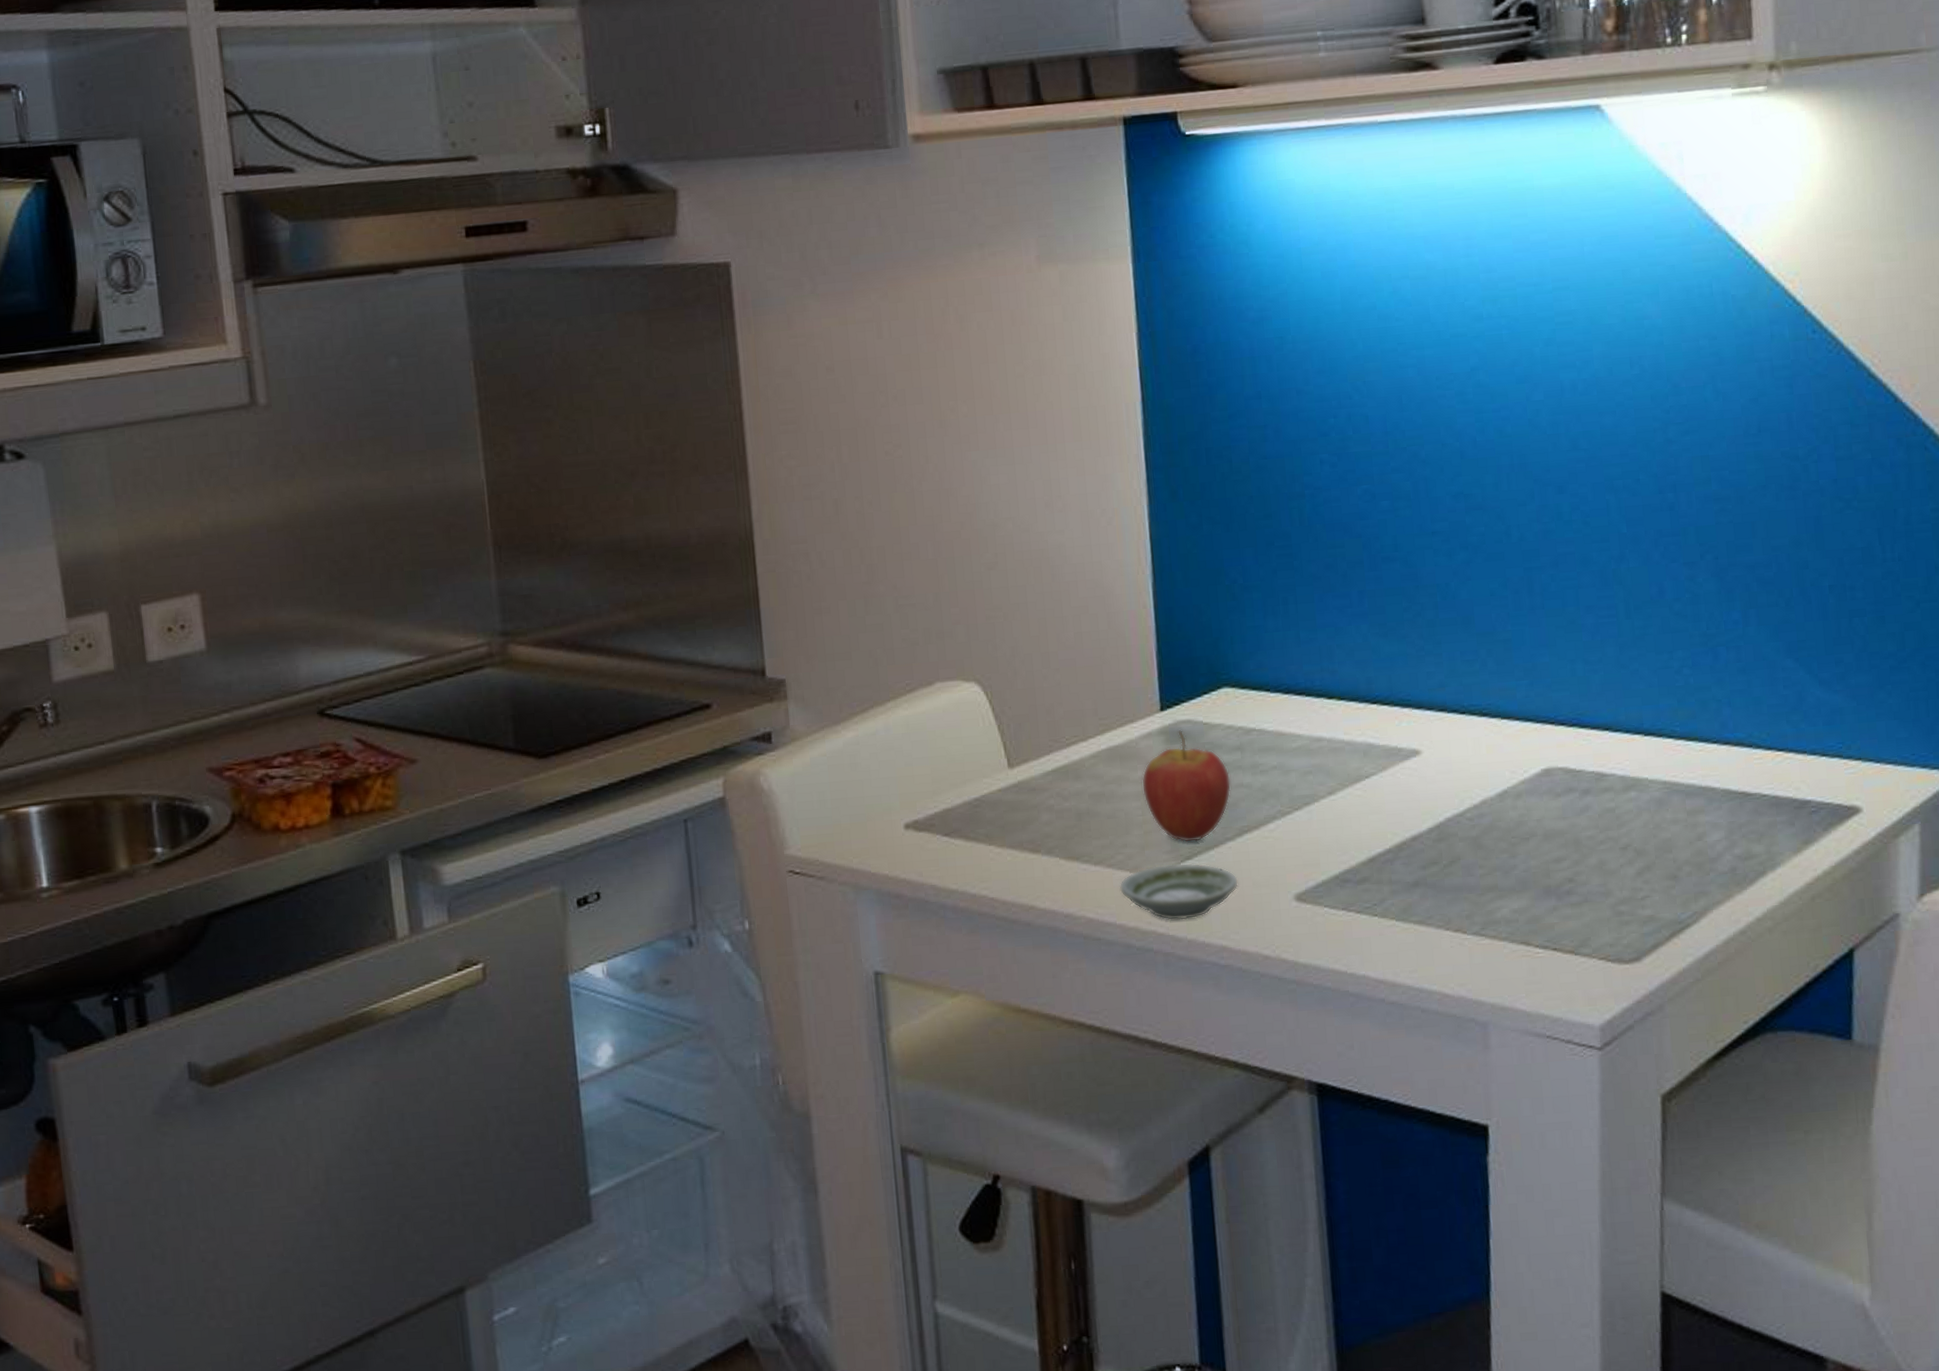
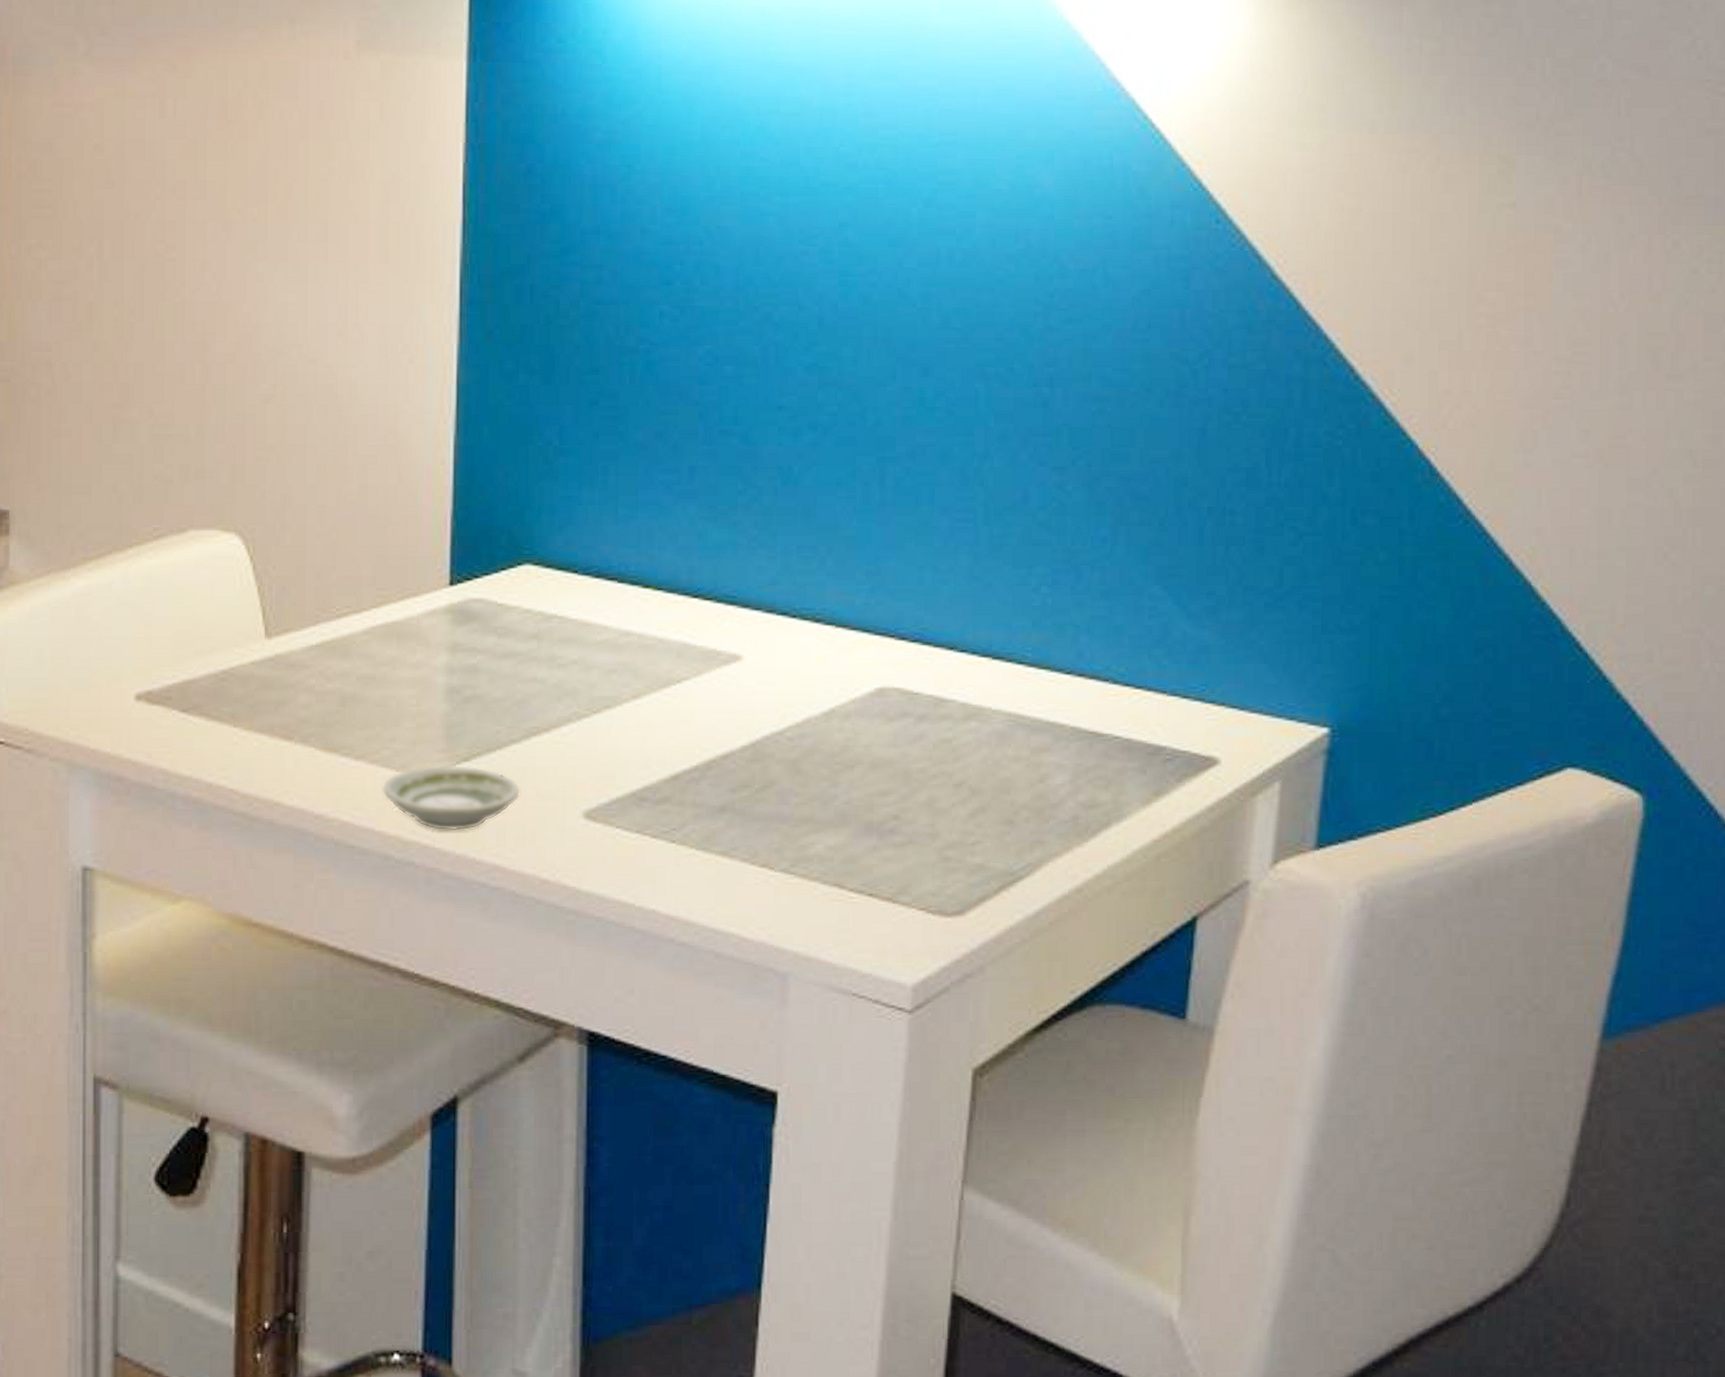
fruit: present [1141,730,1232,843] -> none [419,610,523,742]

